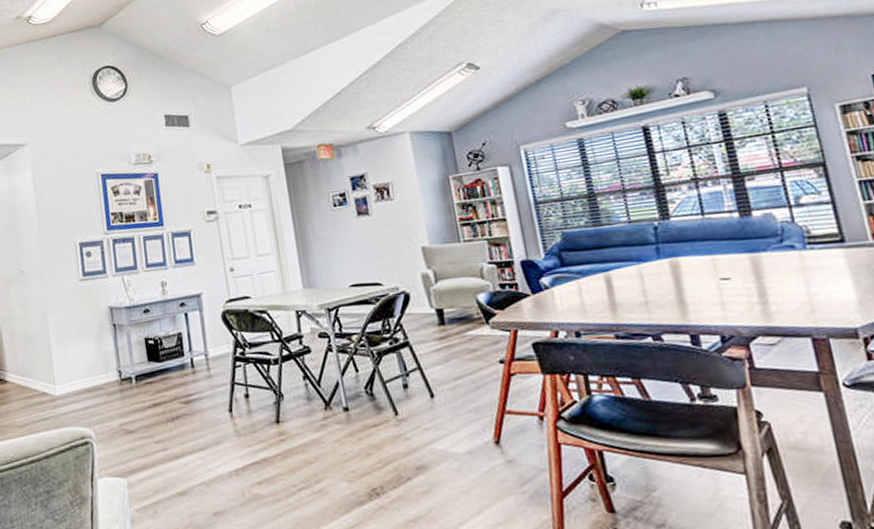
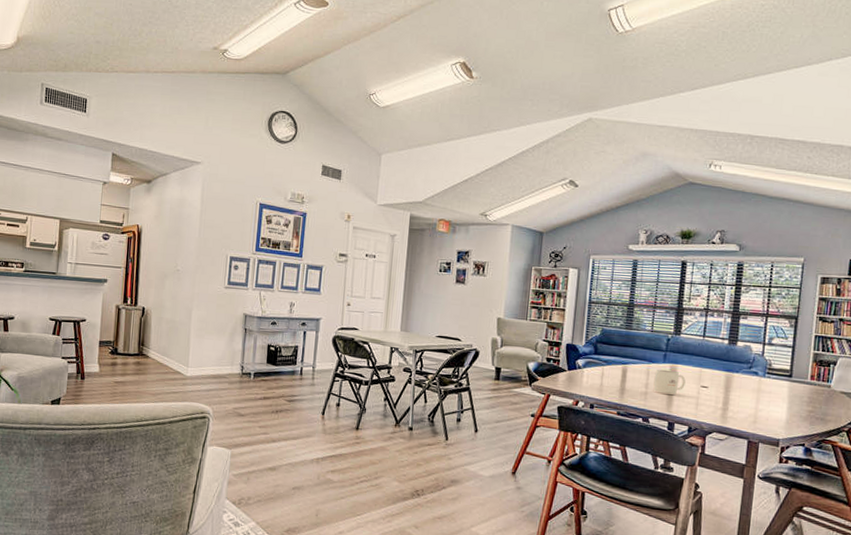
mug: none [650,266,698,300] -> present [653,369,686,396]

